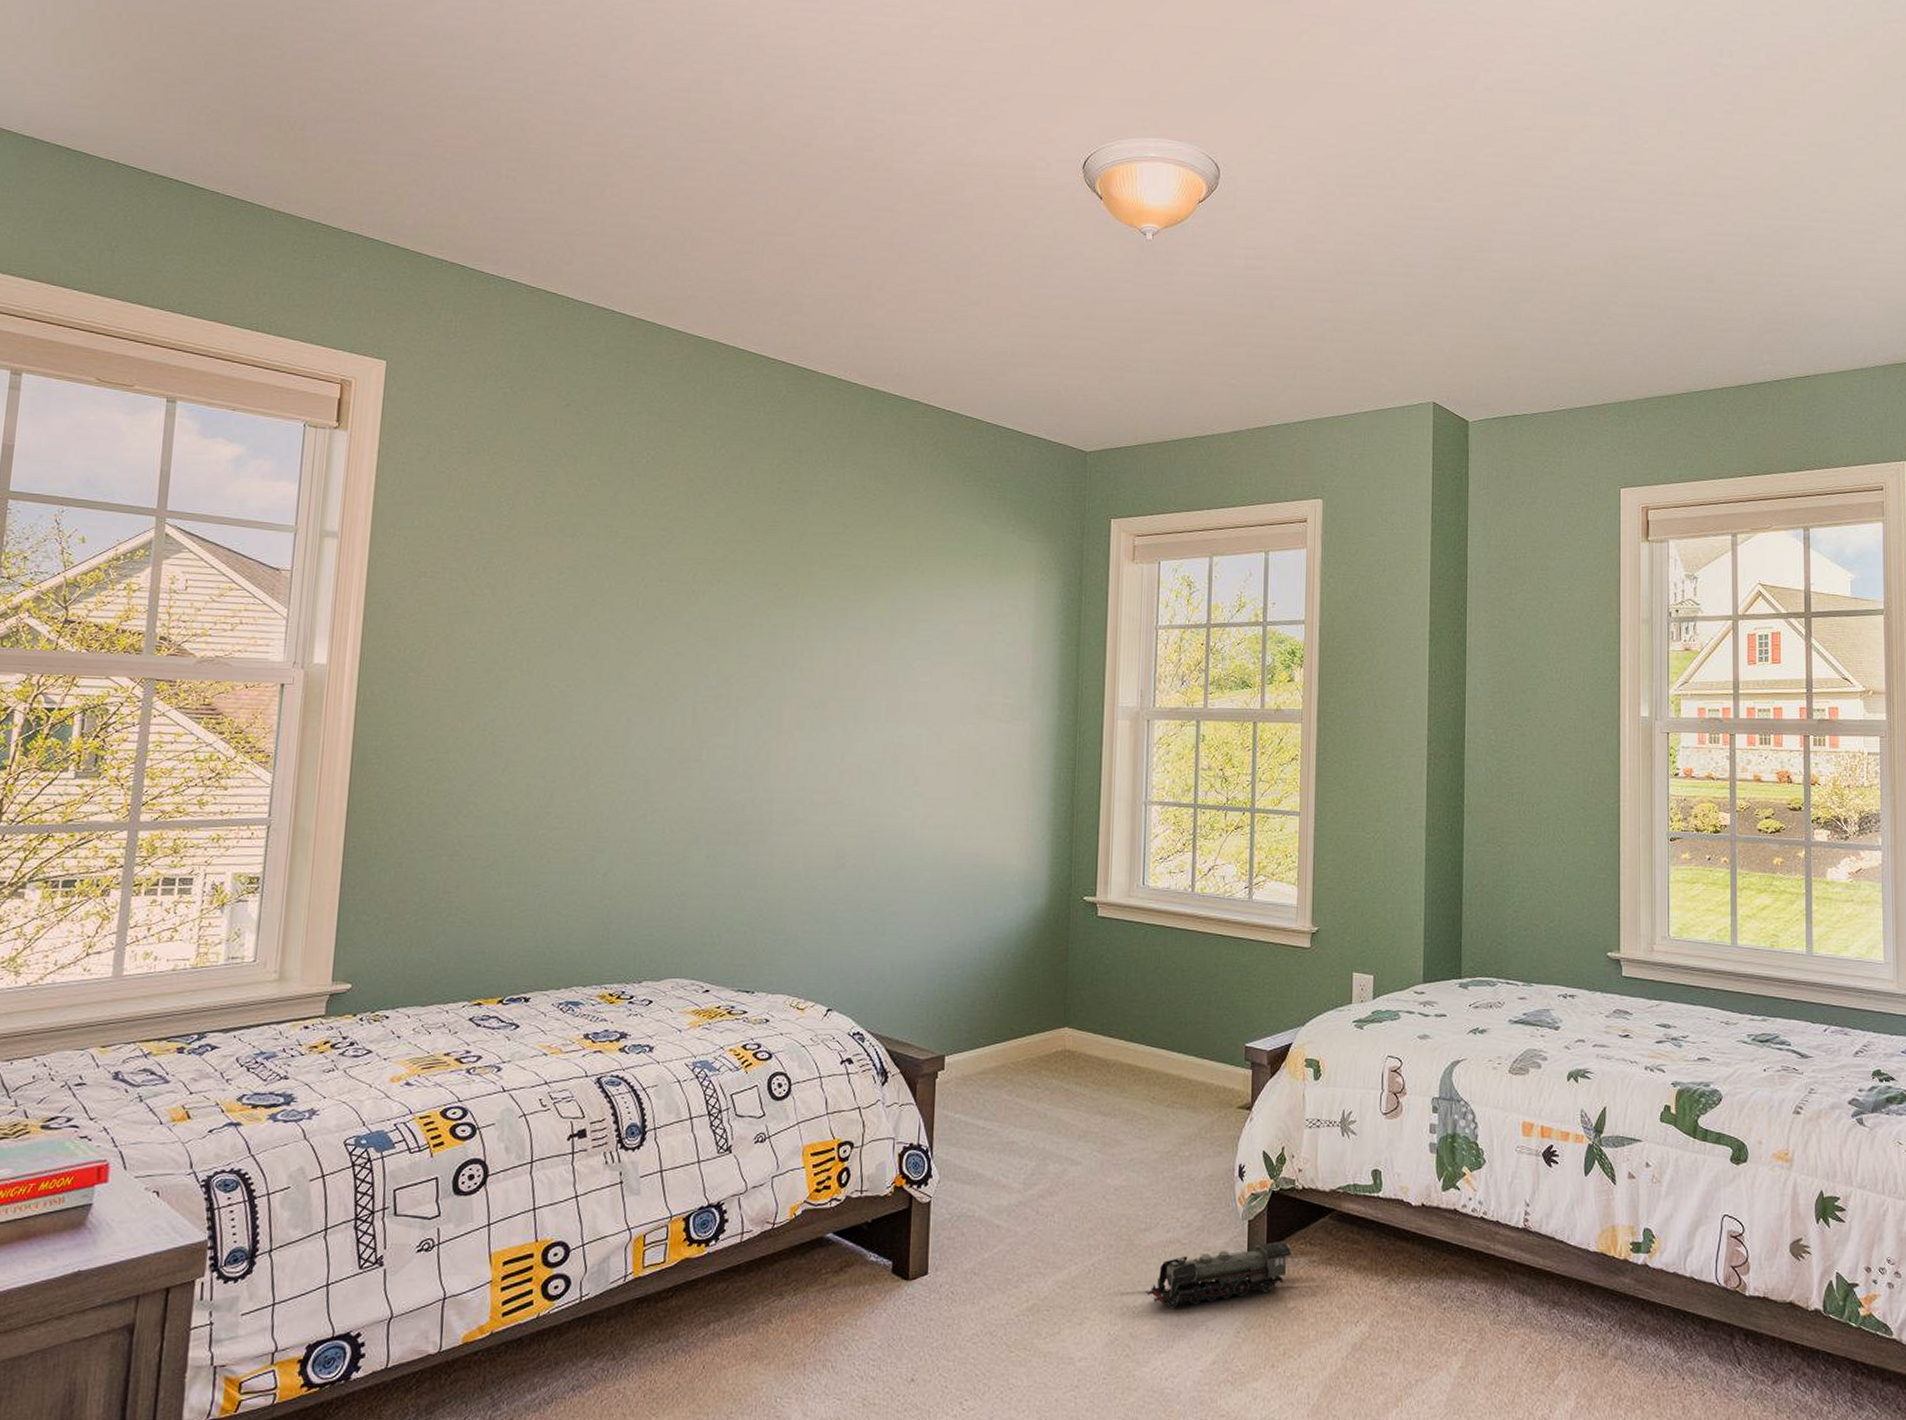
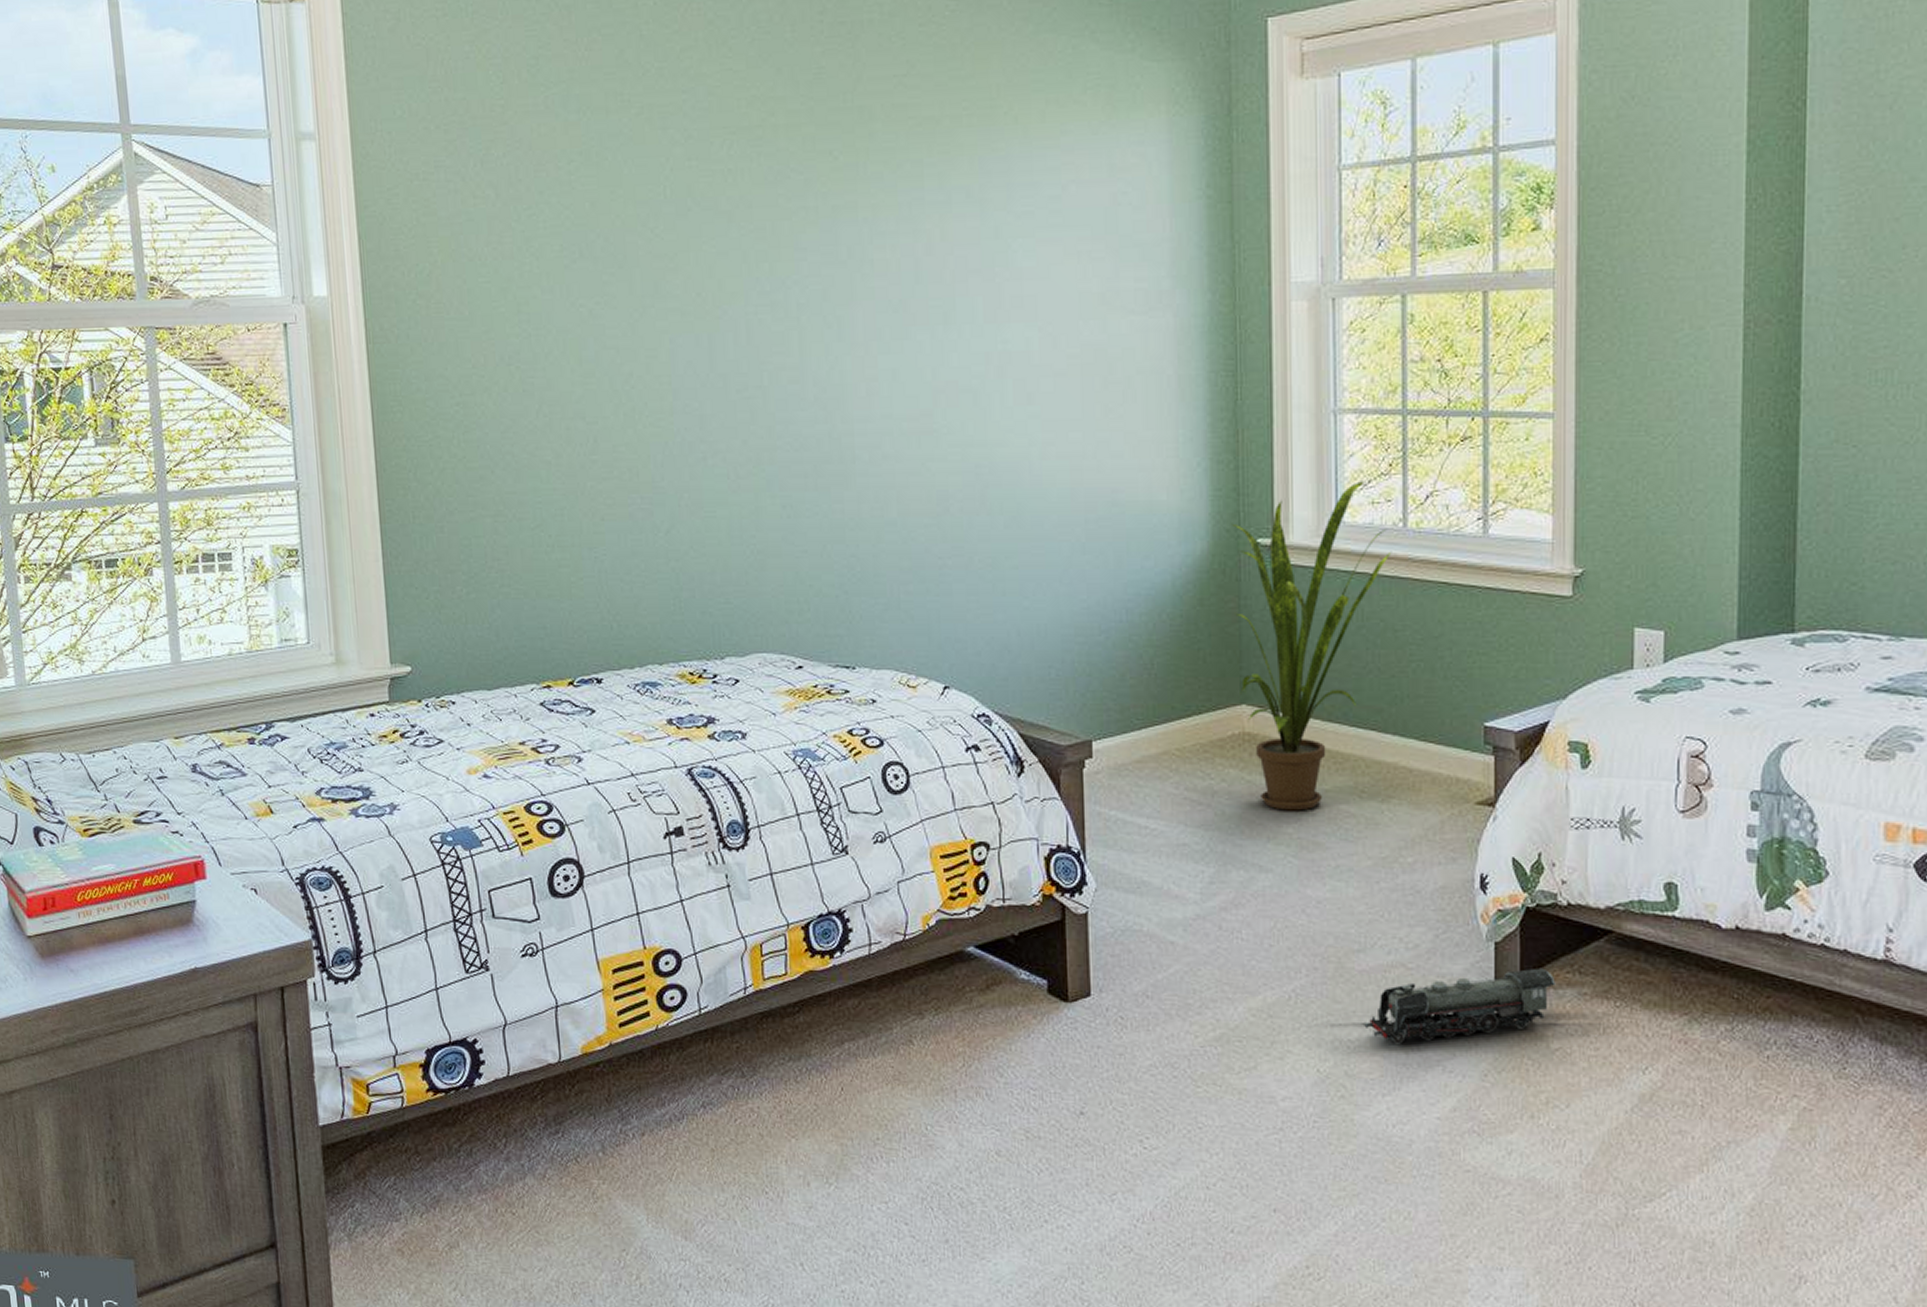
house plant: none [1064,856,1183,1114] -> present [1232,481,1392,811]

